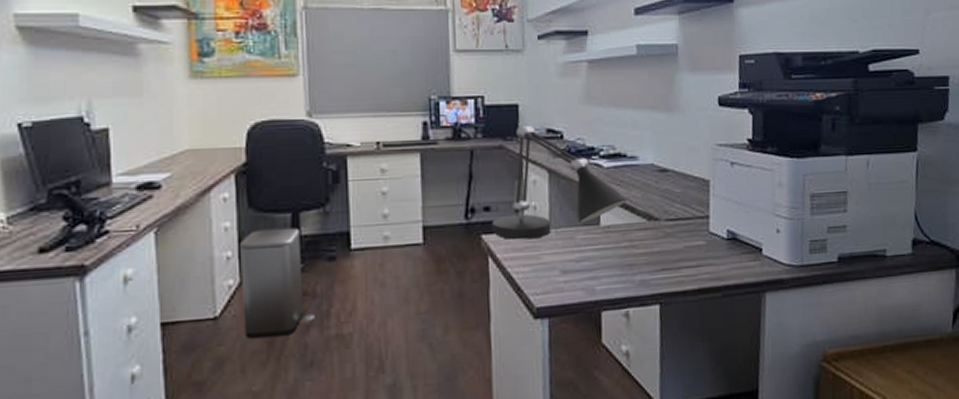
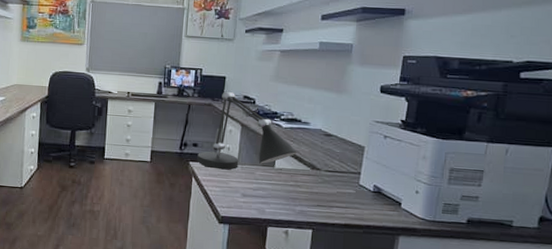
pedal bin: present [240,227,315,339] -> none [36,138,78,205]

